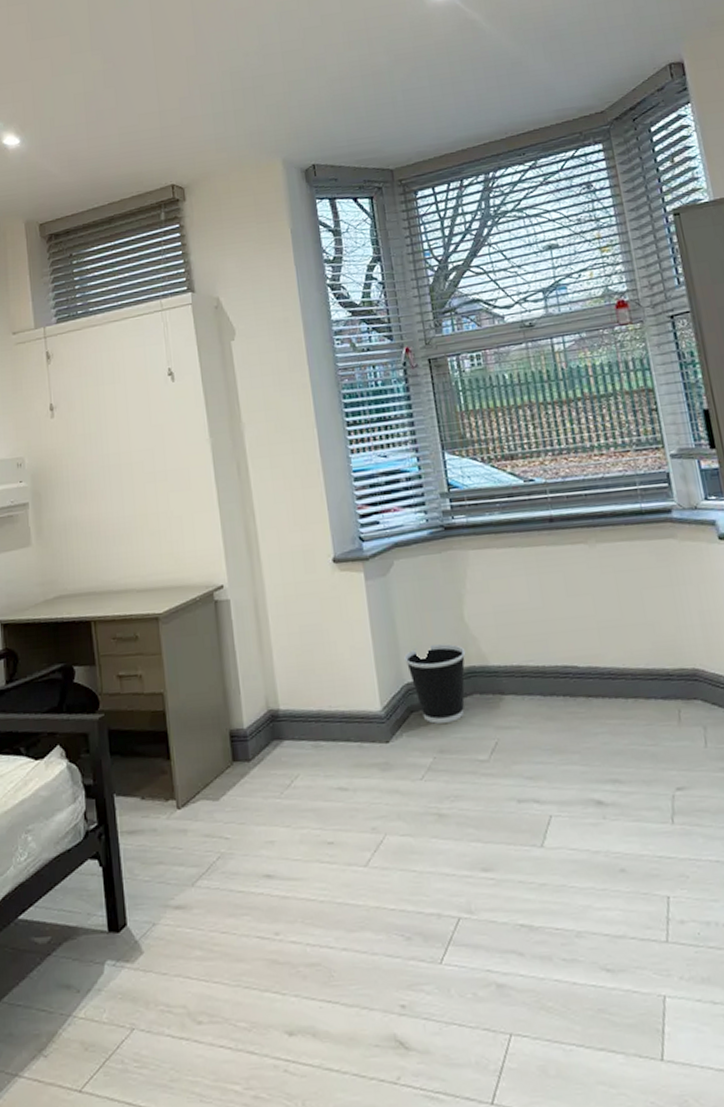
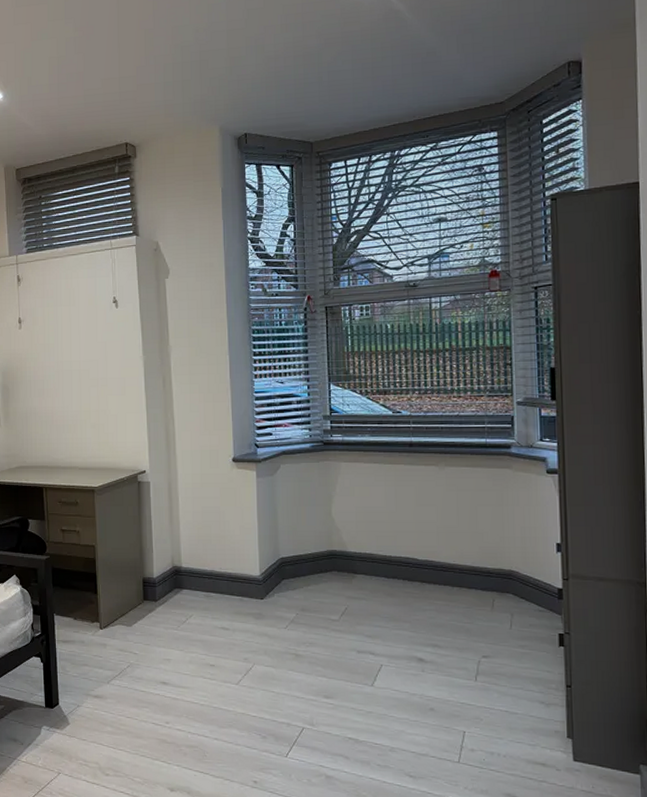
wastebasket: present [404,644,466,724] -> none [281,531,330,590]

